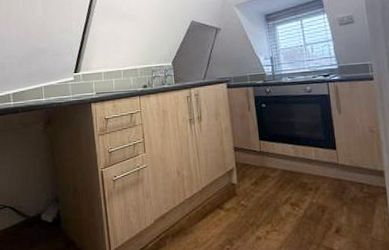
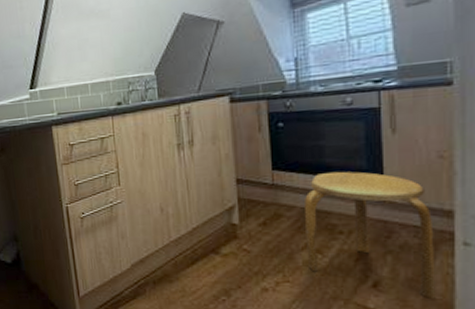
stool: none [283,141,379,240] -> present [303,171,436,299]

